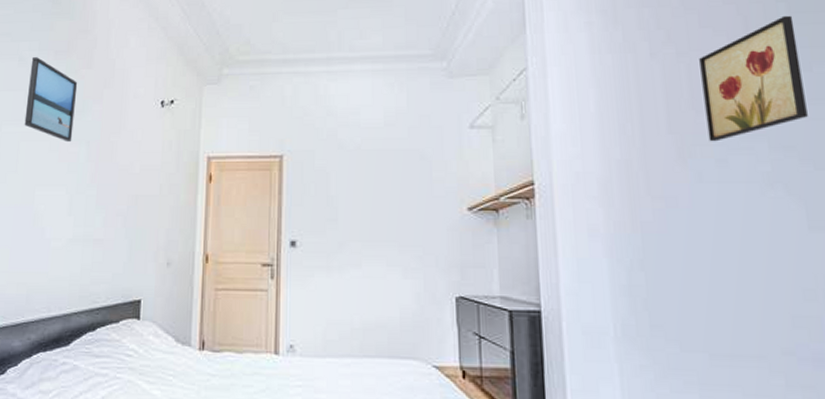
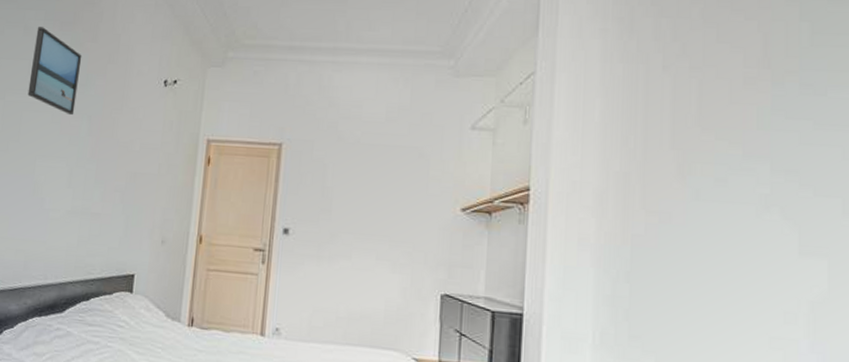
wall art: present [699,15,808,142] -> none [711,36,815,161]

